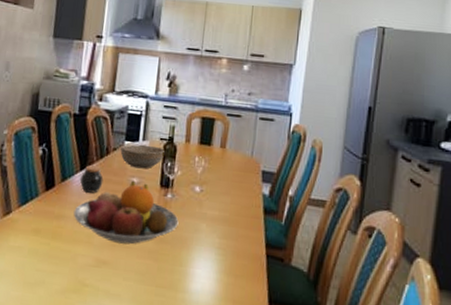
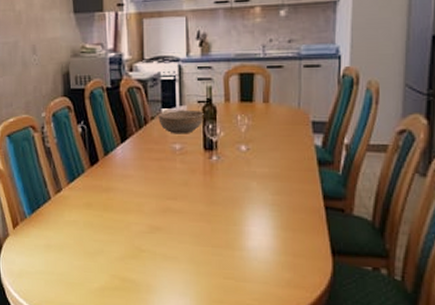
fruit bowl: present [73,180,179,245] -> none [121,147,227,209]
jar: present [80,165,104,193] -> none [123,137,145,164]

